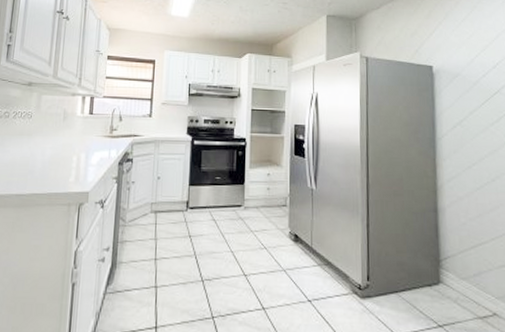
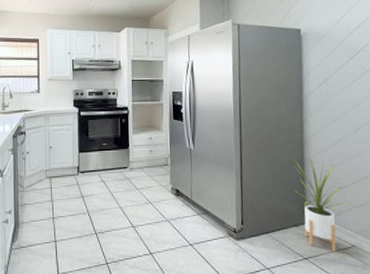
house plant: none [427,204,491,321] -> present [295,155,351,252]

